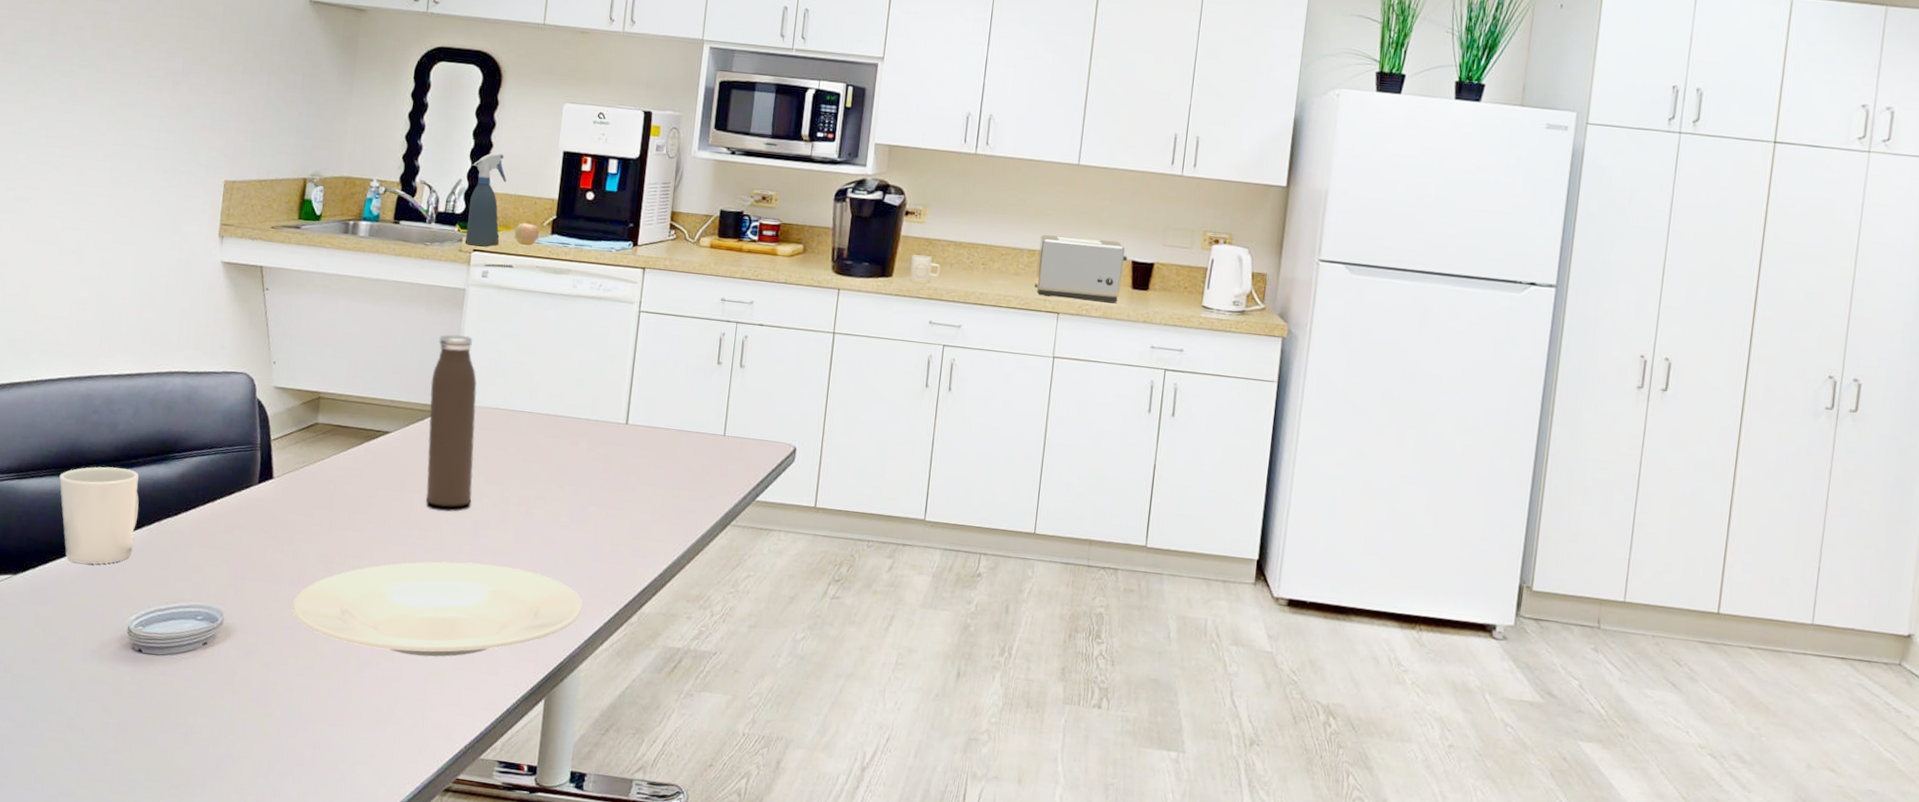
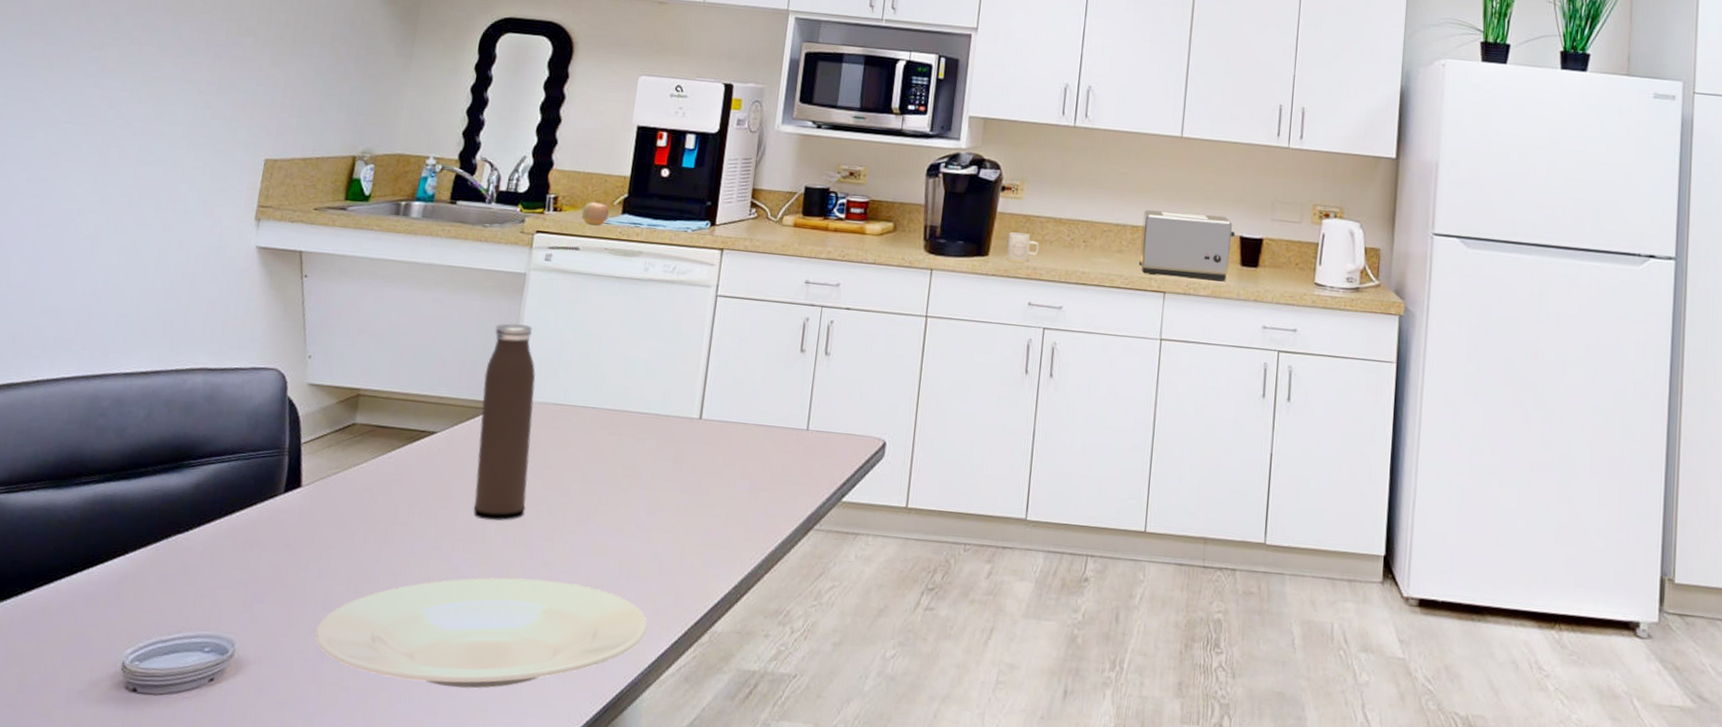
mug: present [59,466,140,564] -> none [54,477,148,590]
spray bottle: present [465,153,507,247] -> none [527,128,576,228]

